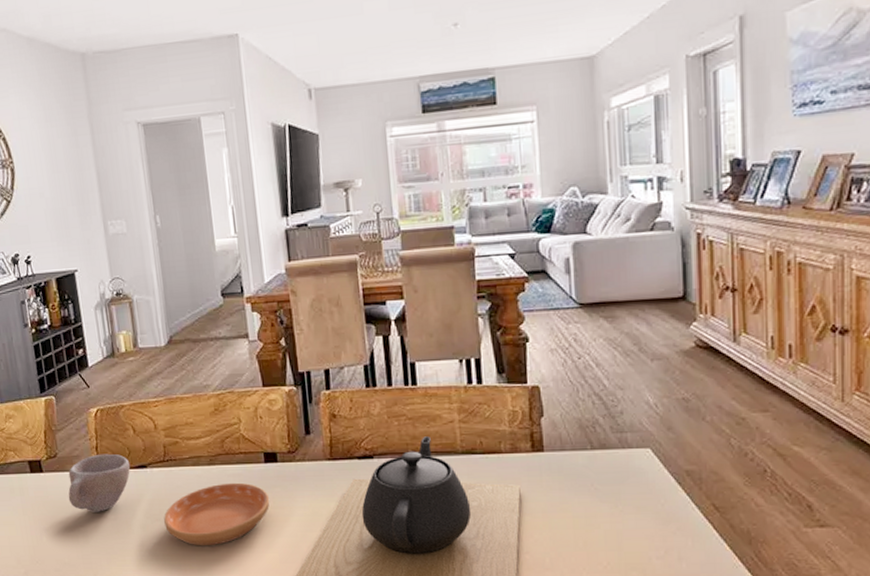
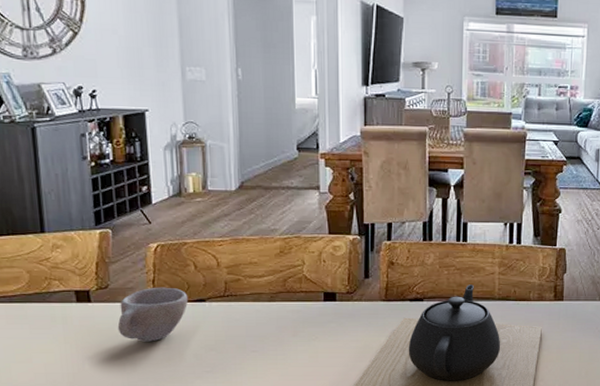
saucer: present [164,482,270,546] -> none [219,318,325,374]

